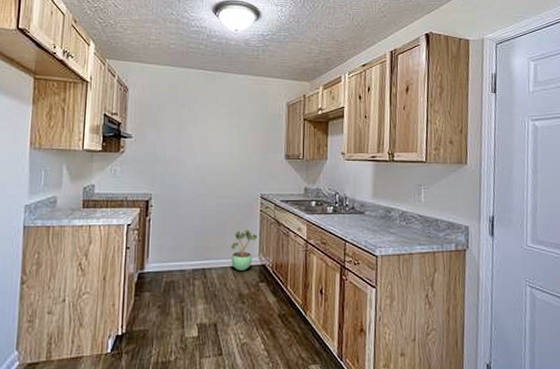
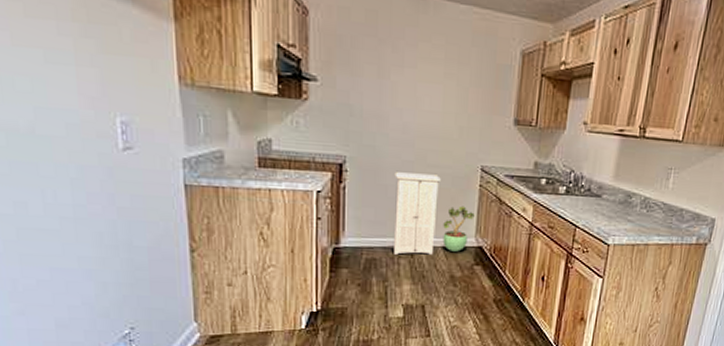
storage cabinet: none [188,204,228,276] -> present [393,172,441,255]

